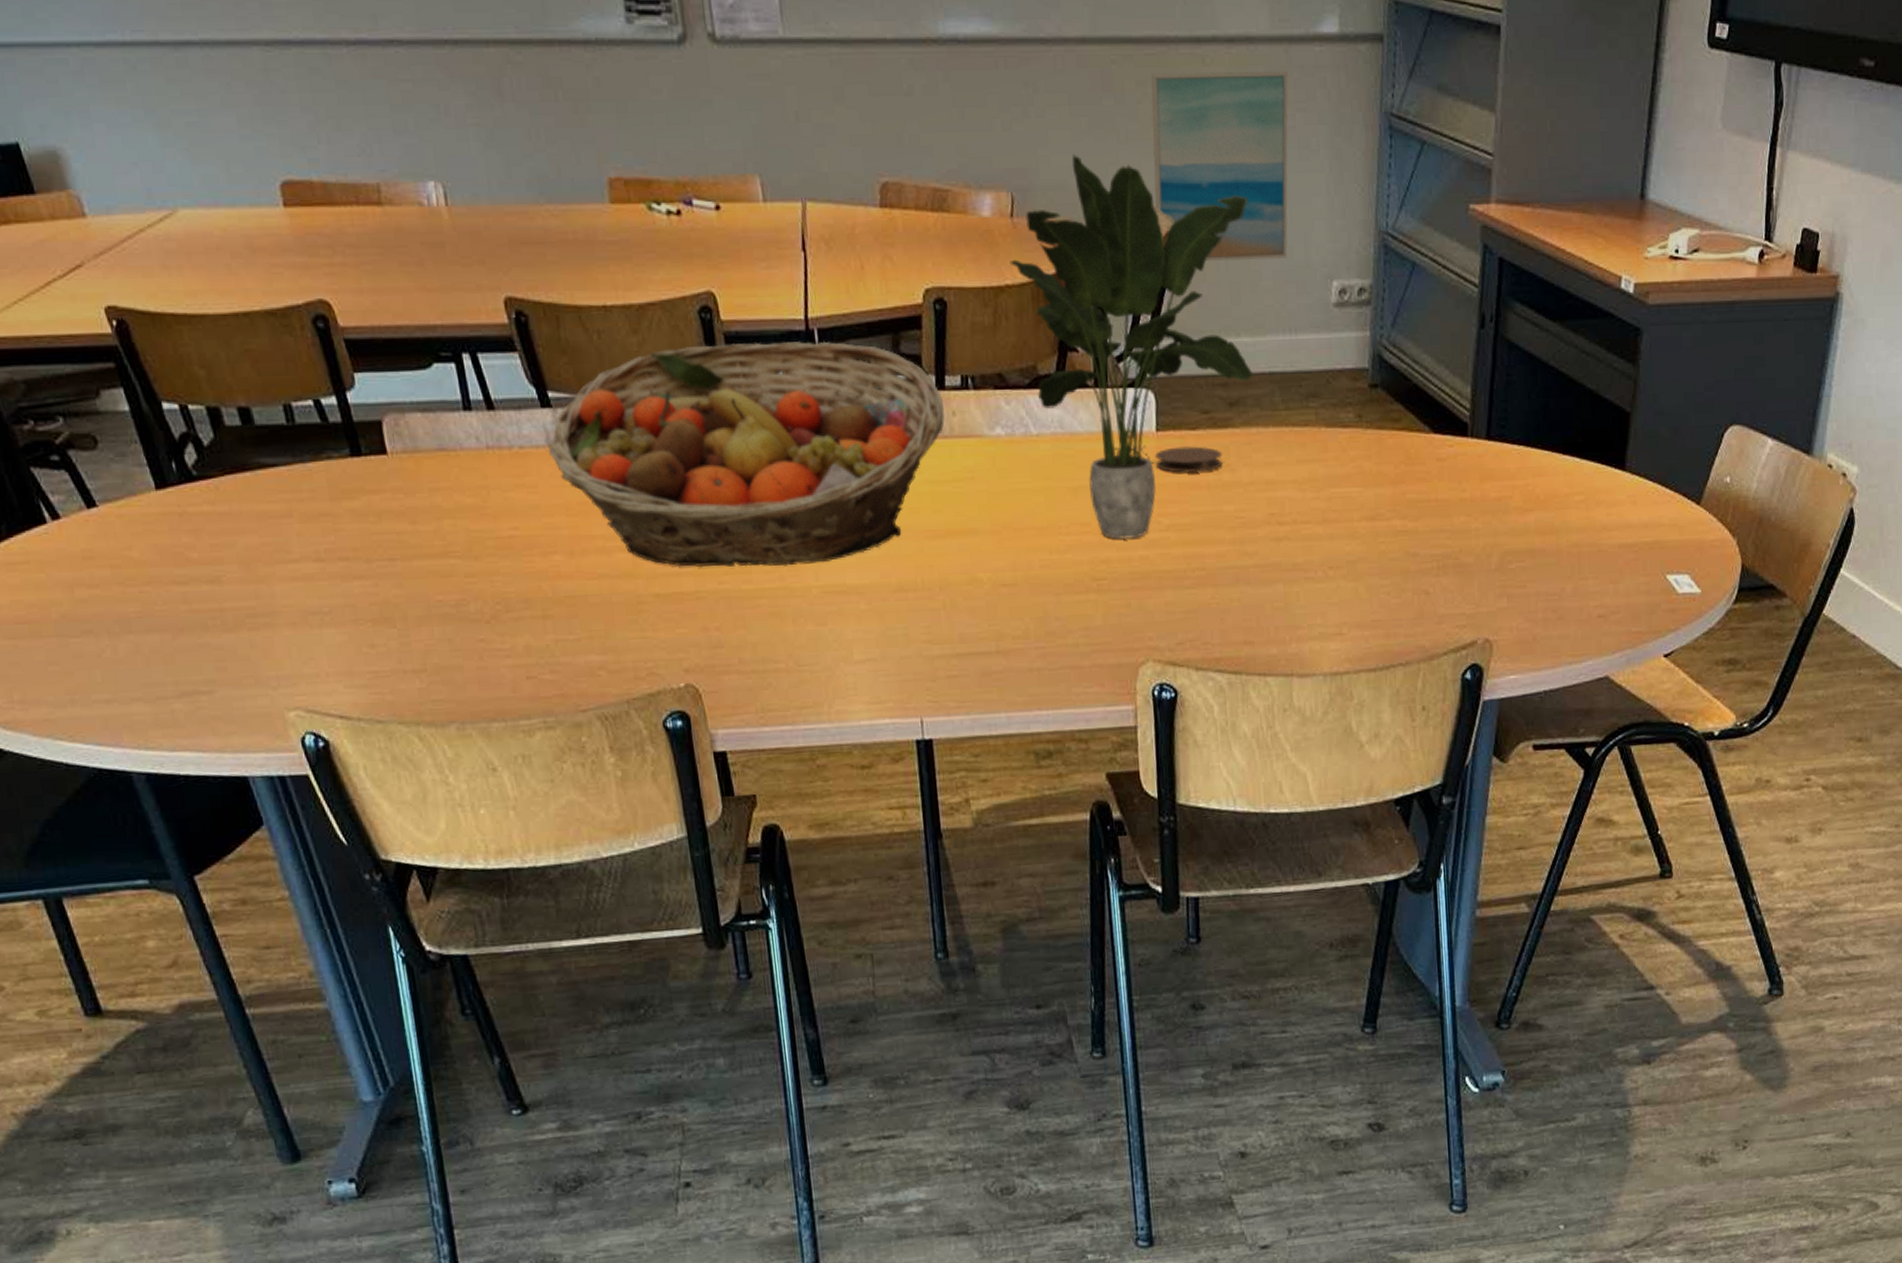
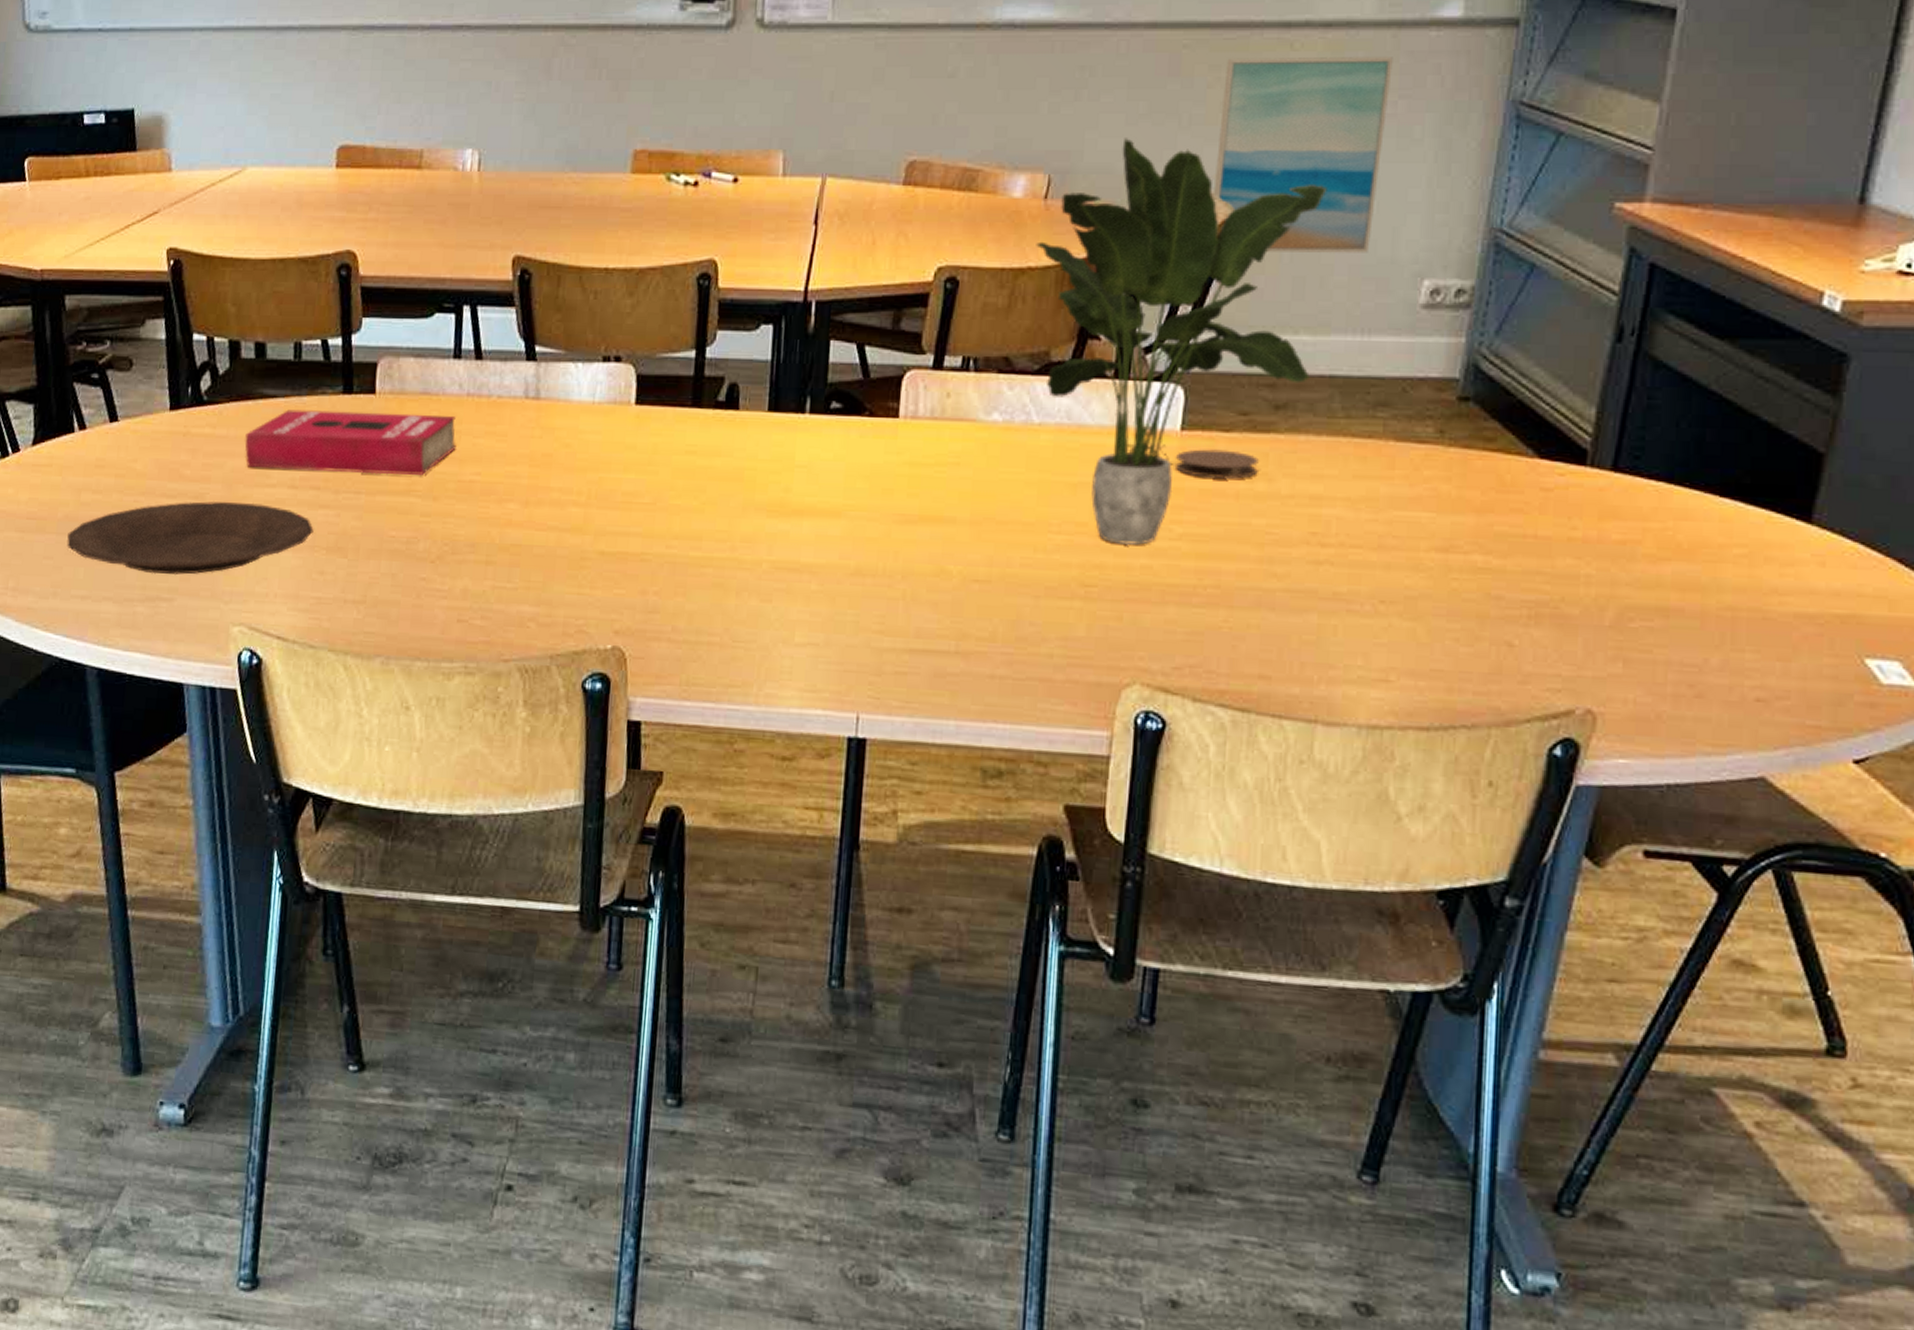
plate: none [70,580,353,668] -> present [66,501,314,575]
book: none [251,470,487,544] -> present [245,409,456,475]
fruit basket: present [548,341,945,568] -> none [525,310,938,537]

